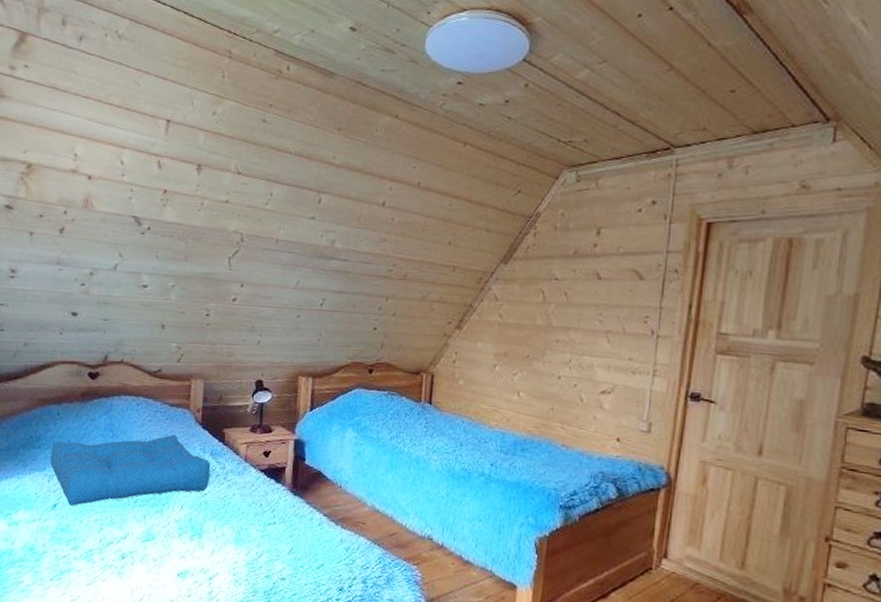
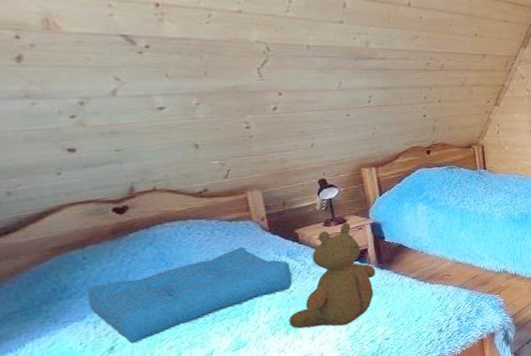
teddy bear: none [196,432,289,548] -> present [289,222,376,329]

